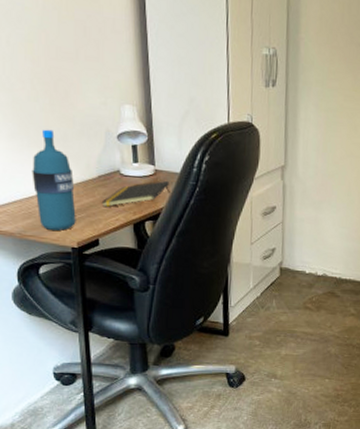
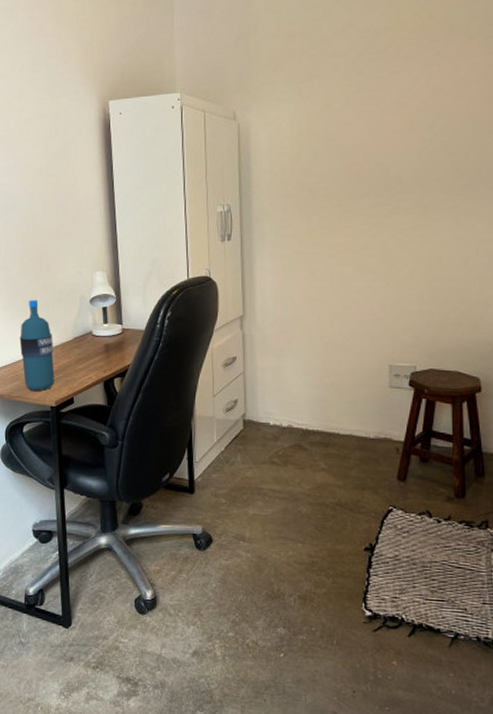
notepad: present [103,180,170,207] -> none [77,338,136,366]

